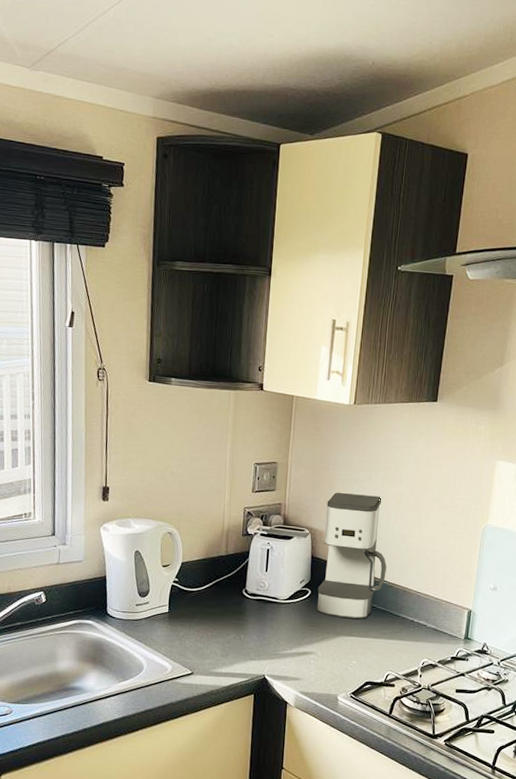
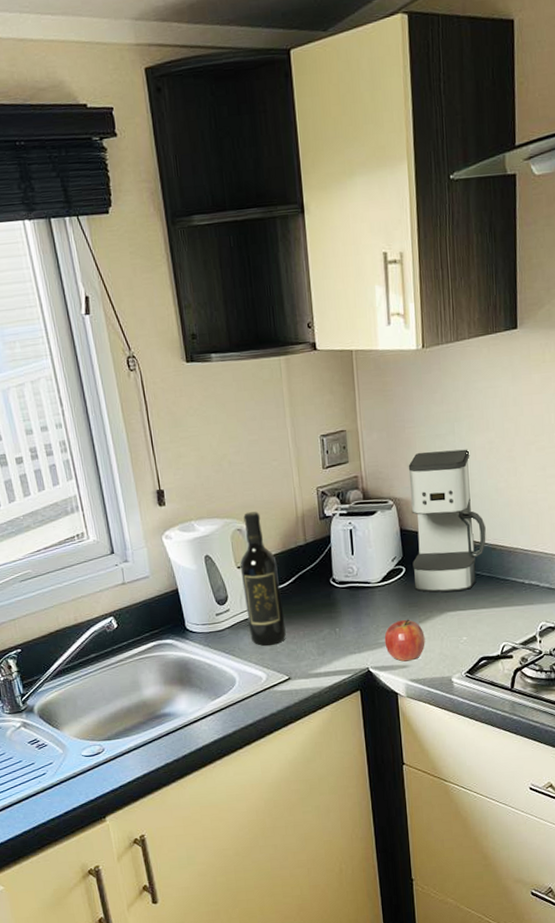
wine bottle: none [163,519,199,640] -> present [239,511,286,646]
fruit: none [282,636,319,675] -> present [384,619,425,662]

